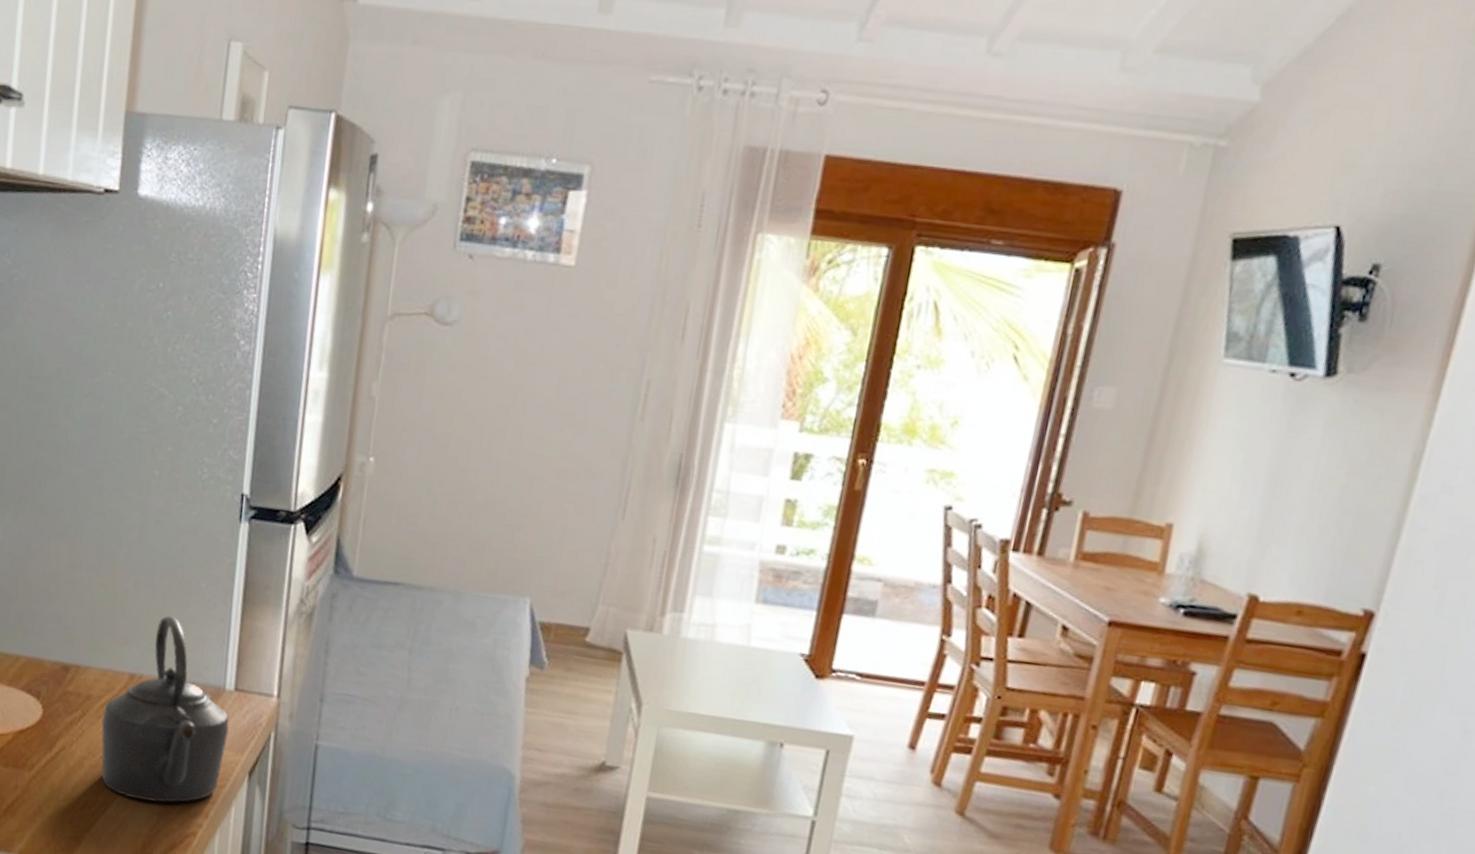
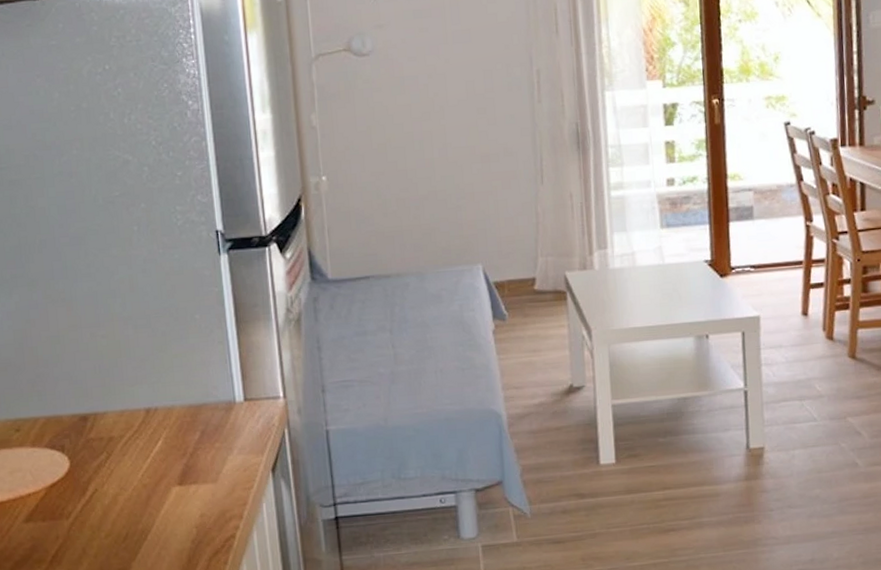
kettle: present [101,615,229,803] -> none [127,349,247,519]

